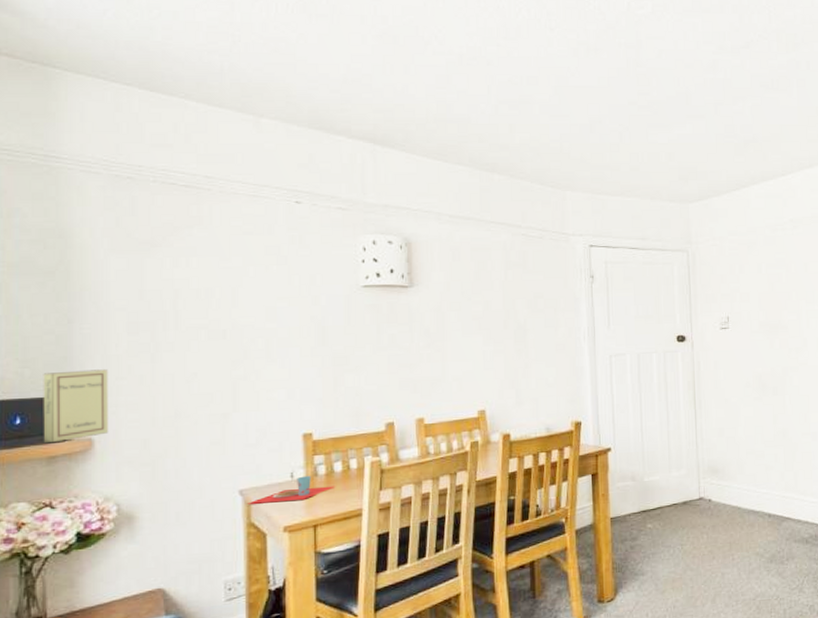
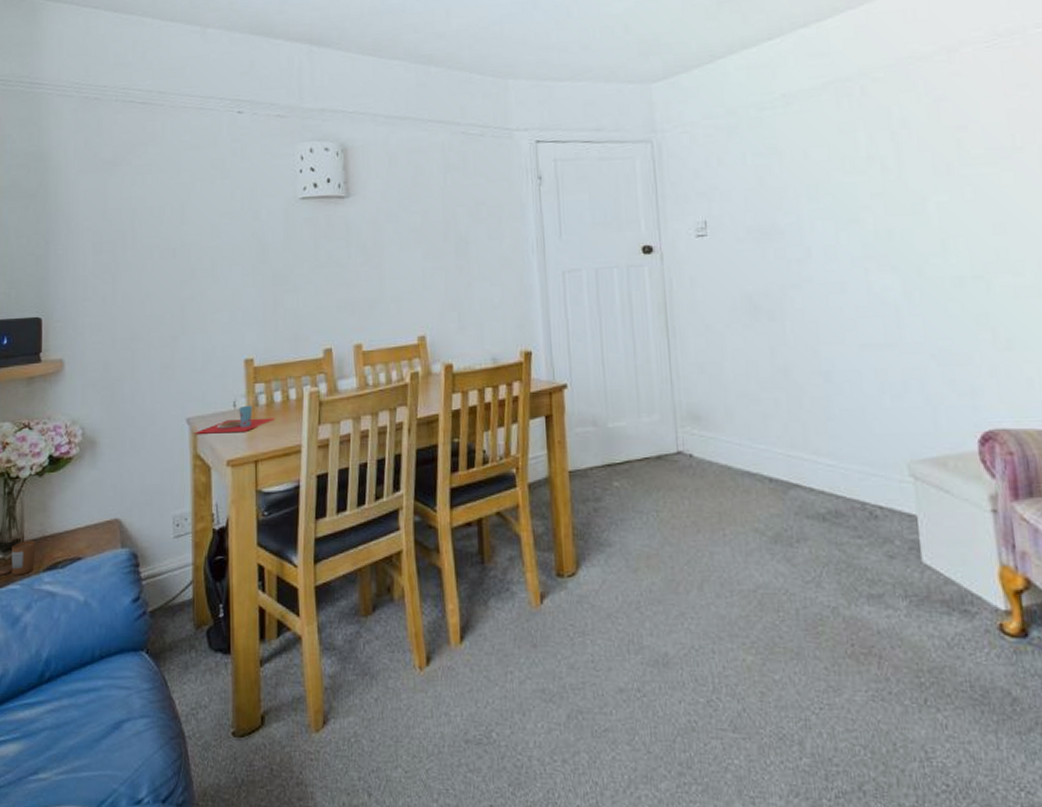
book: present [43,369,108,444] -> none [24,290,76,364]

